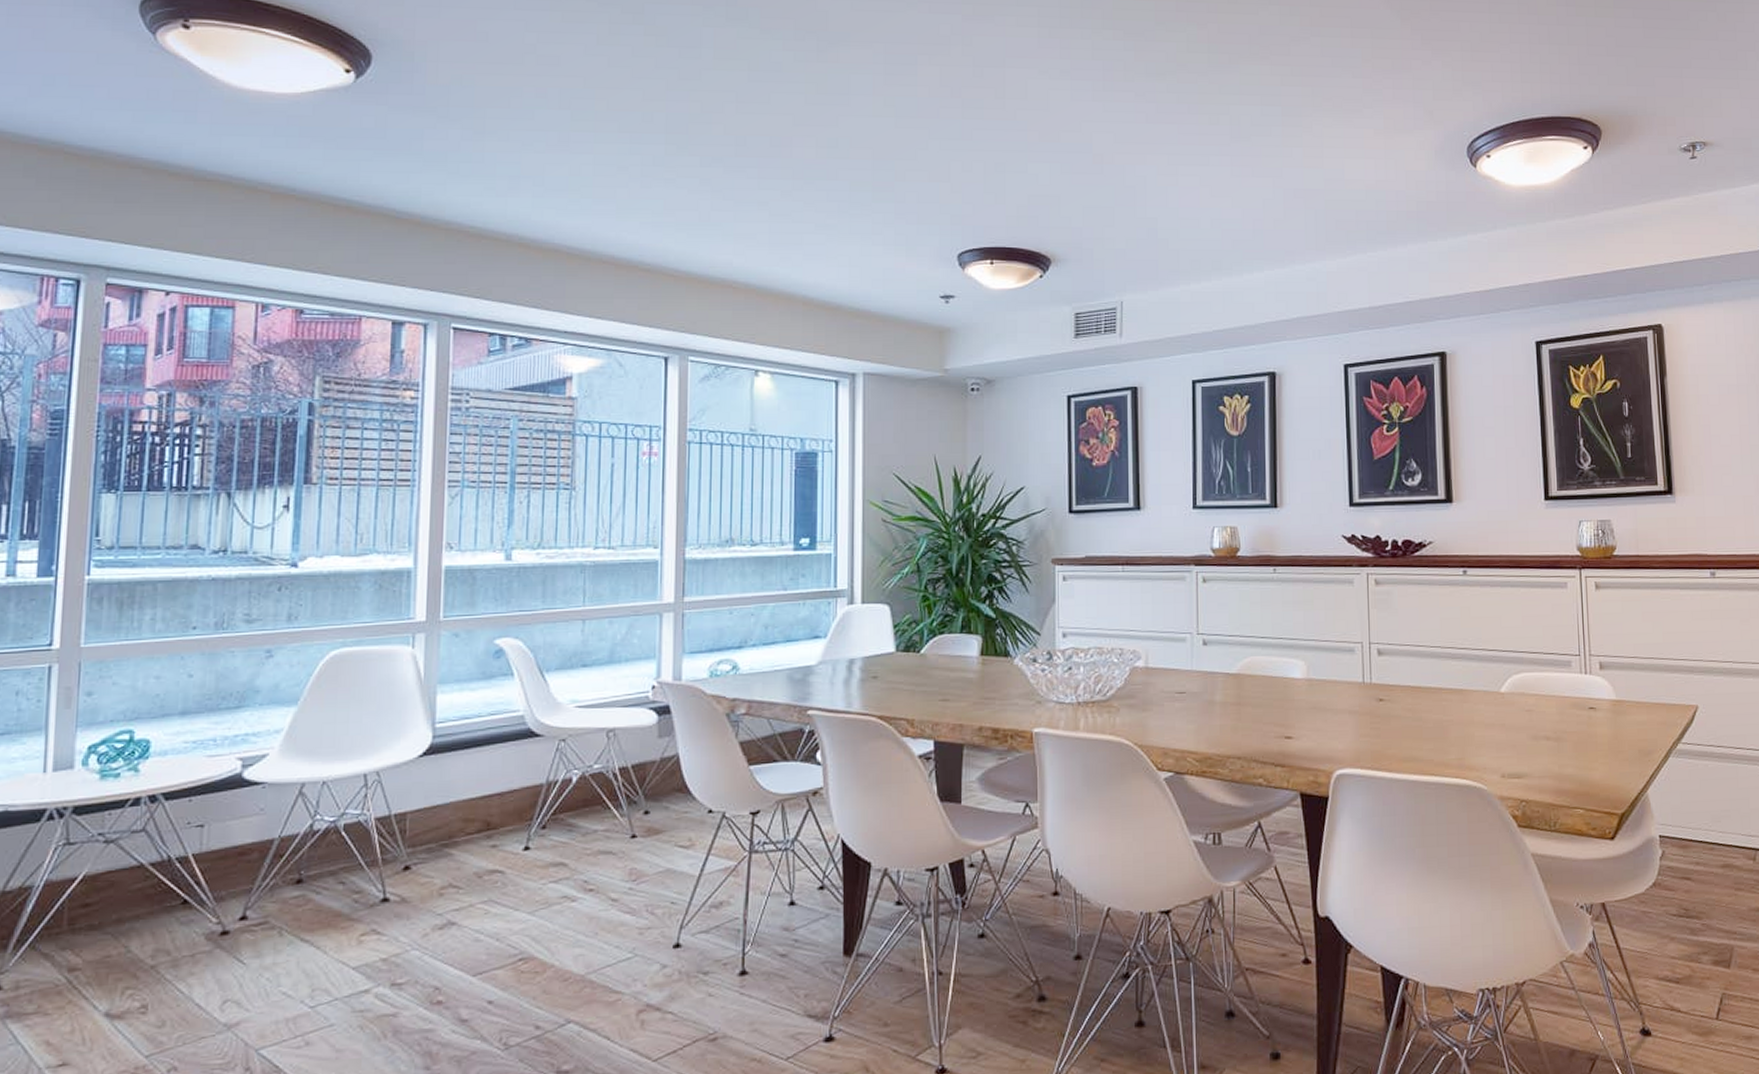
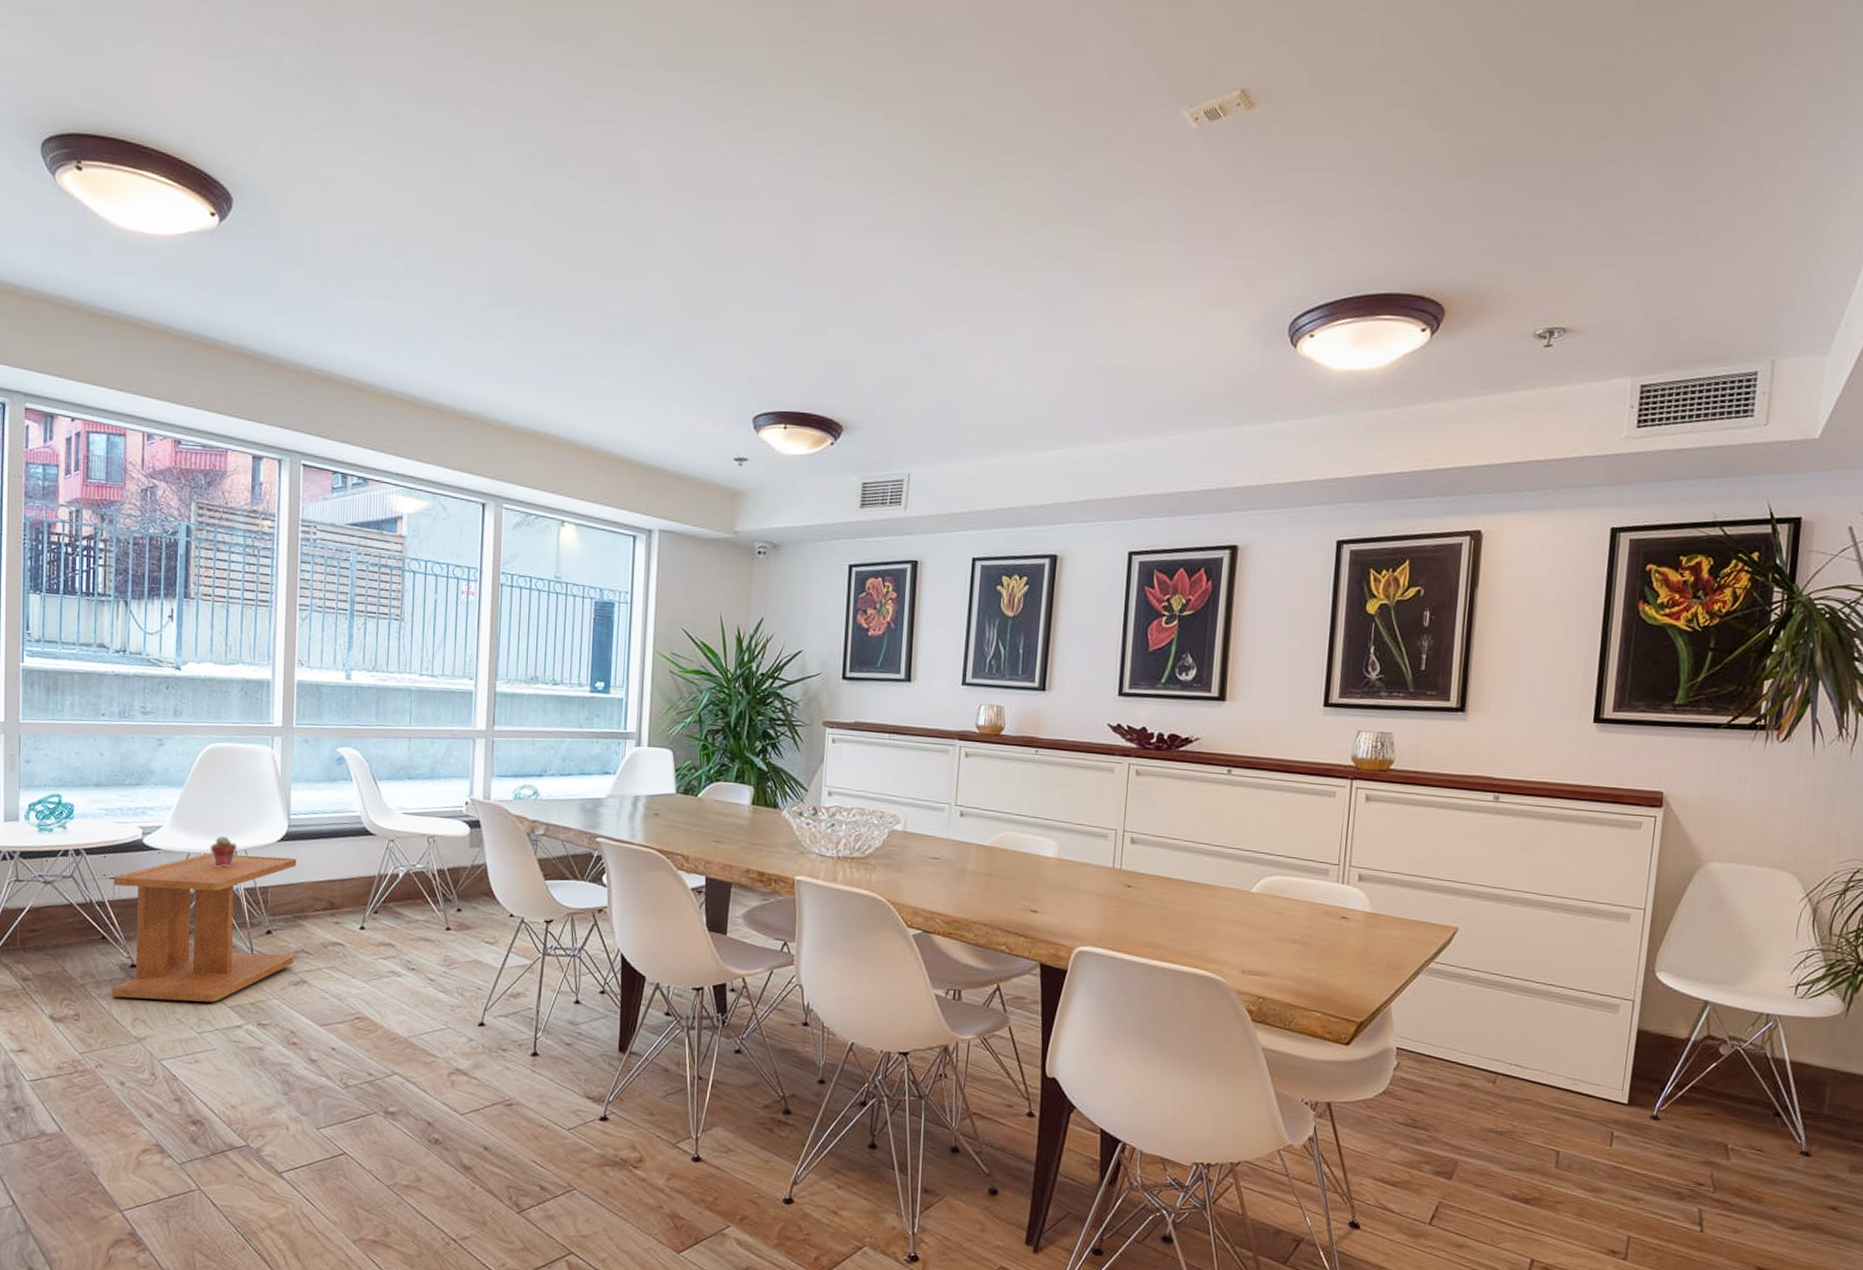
side table: none [193,774,444,977] -> present [111,853,297,1002]
potted succulent: none [331,757,367,796] -> present [210,835,237,867]

